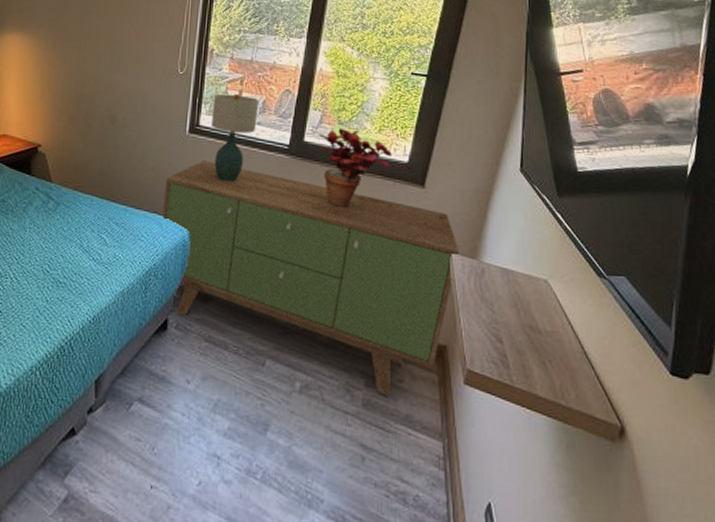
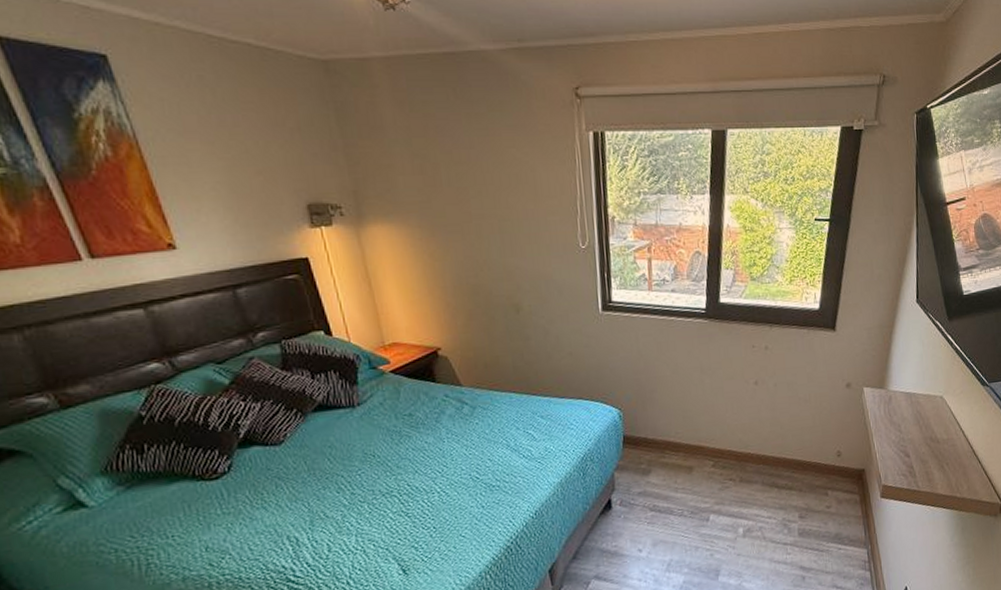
sideboard: present [162,160,460,397] -> none [585,337,870,523]
table lamp: present [212,93,260,182] -> none [622,262,671,356]
potted plant: present [319,129,392,207] -> none [733,284,804,362]

